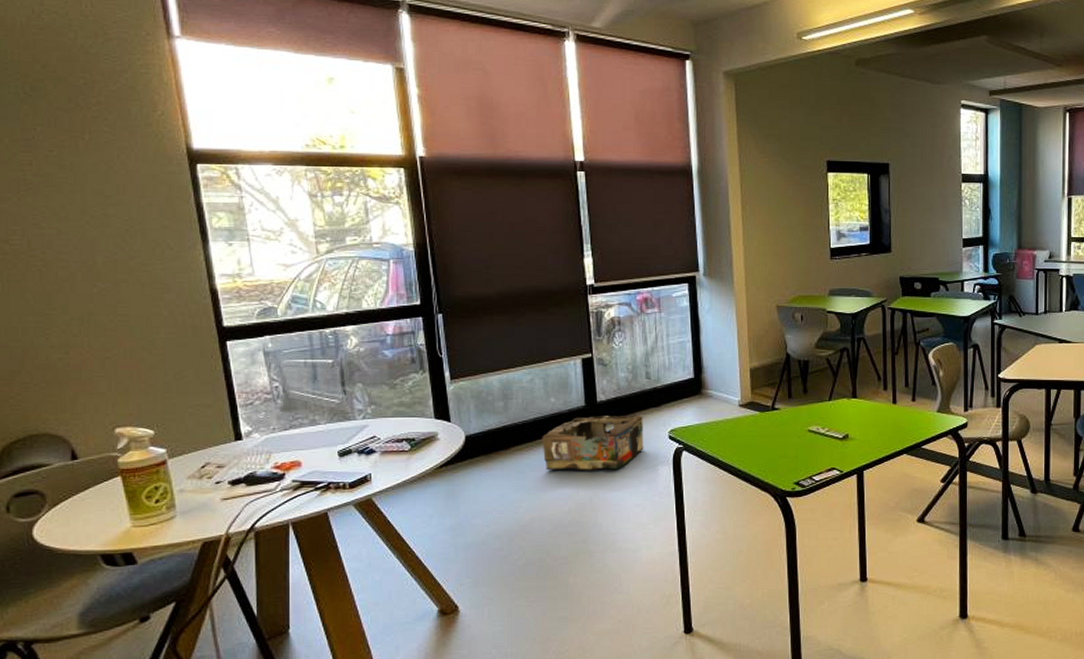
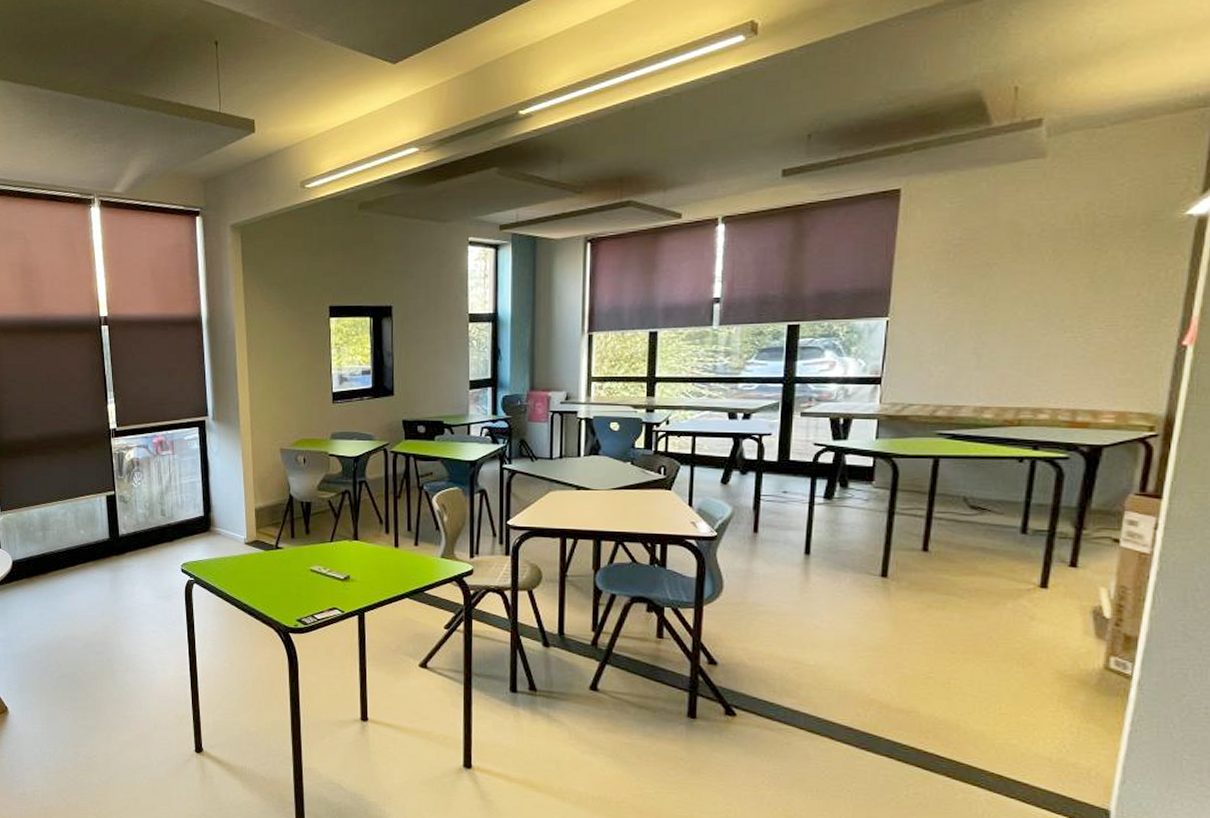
cardboard box: present [542,414,644,471] -> none [73,548,160,599]

